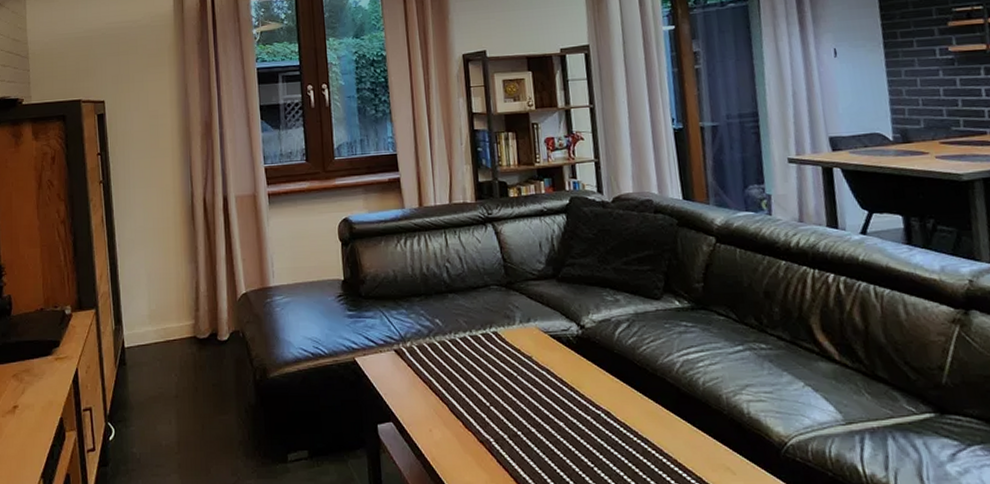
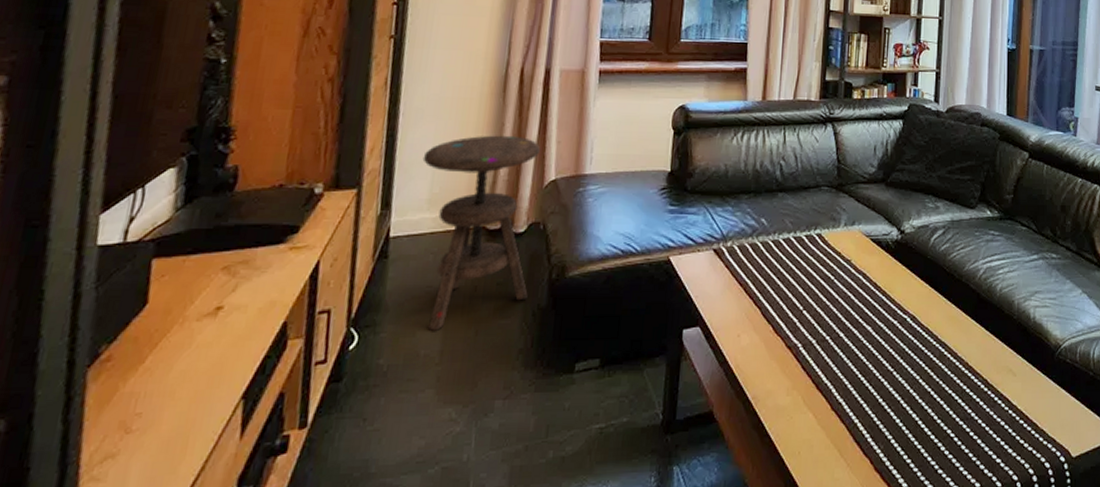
side table: none [139,257,239,425] -> present [422,135,541,331]

